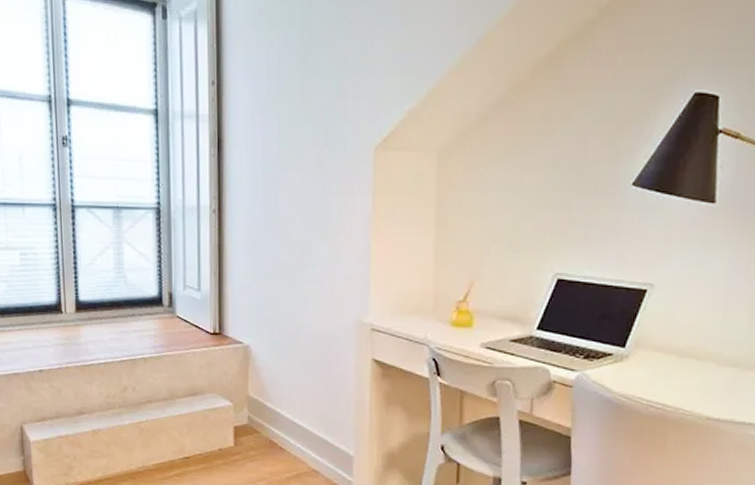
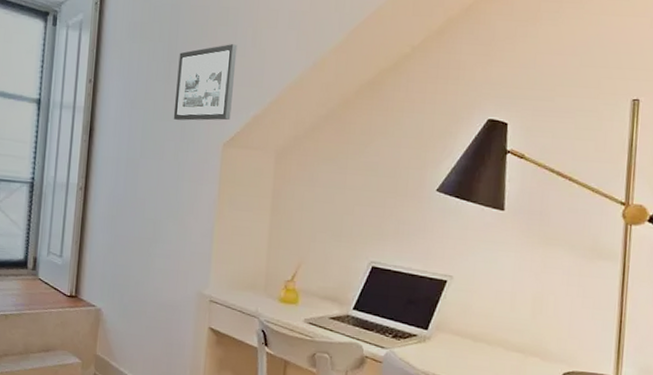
picture frame: none [314,24,384,122] -> present [173,44,238,121]

